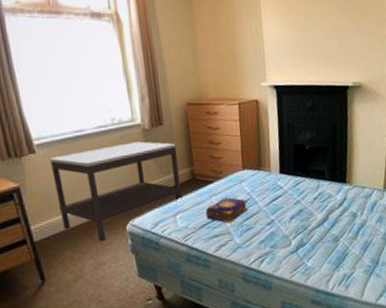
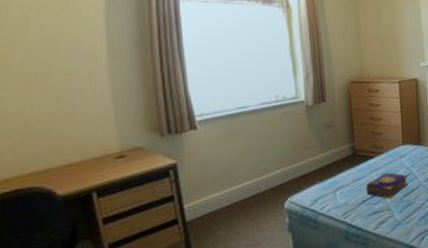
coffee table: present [49,141,182,242] -> none [210,117,343,221]

